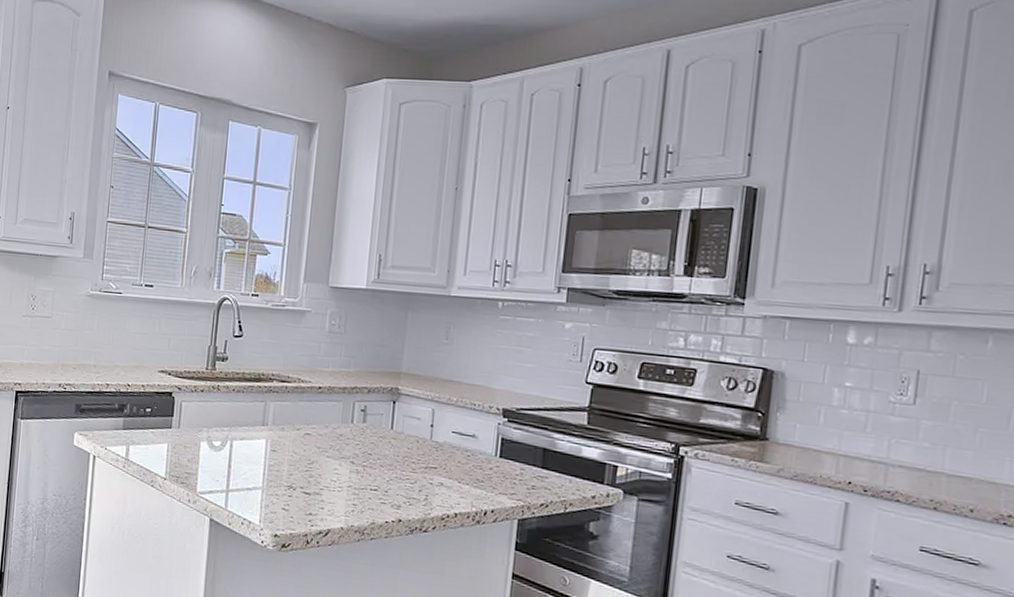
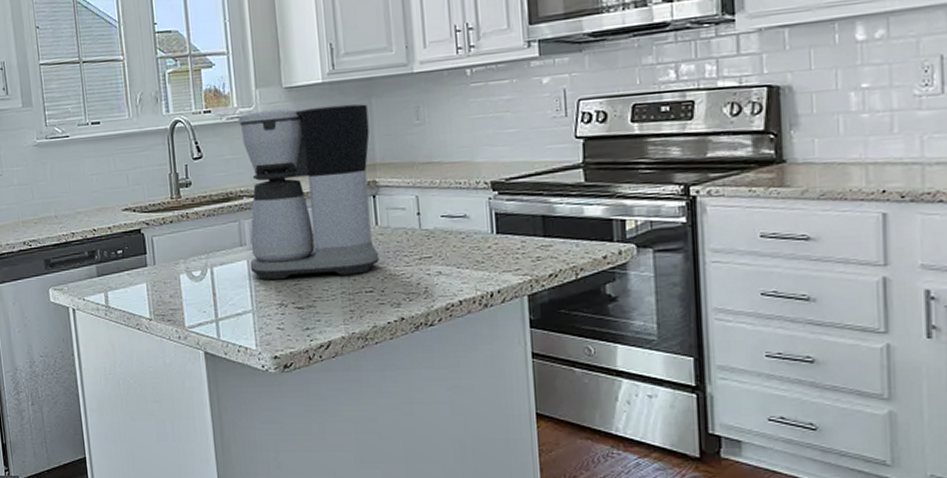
coffee maker: none [267,303,403,472] -> present [238,103,380,279]

